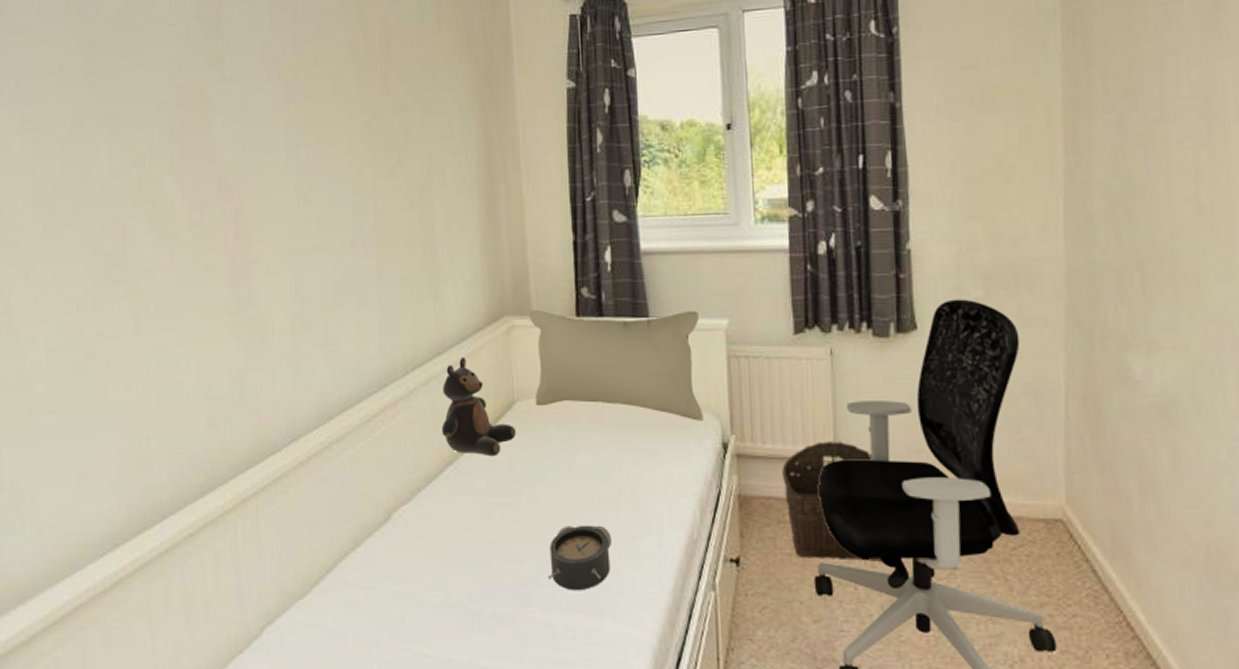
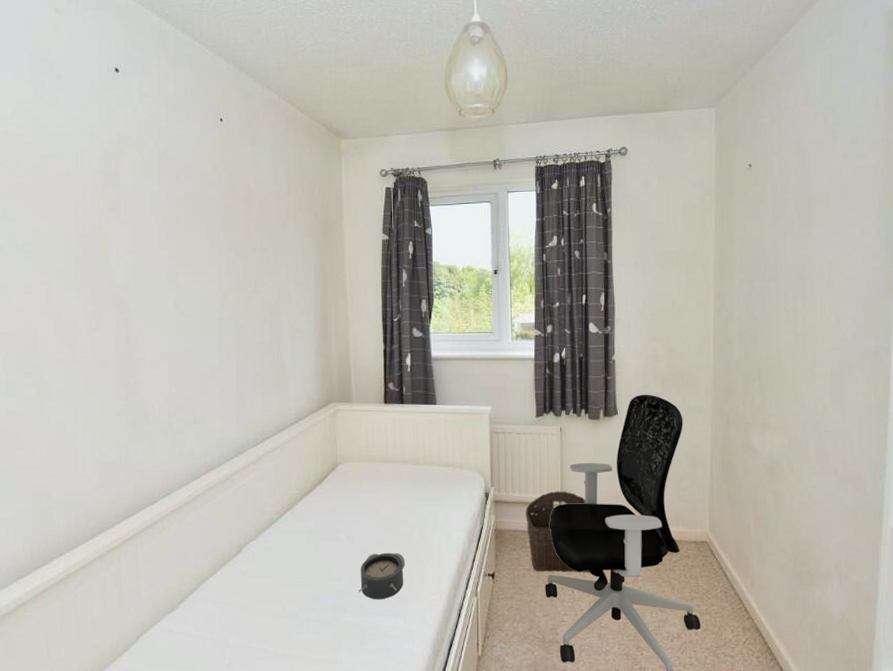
teddy bear: present [441,358,517,457] -> none [282,433,338,505]
cushion: present [528,310,703,421] -> none [349,398,472,478]

